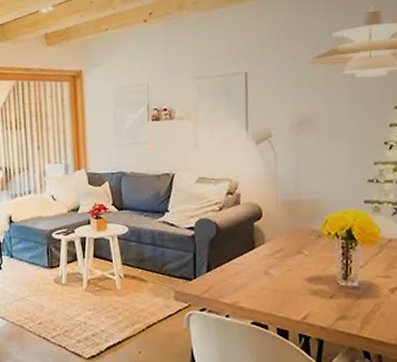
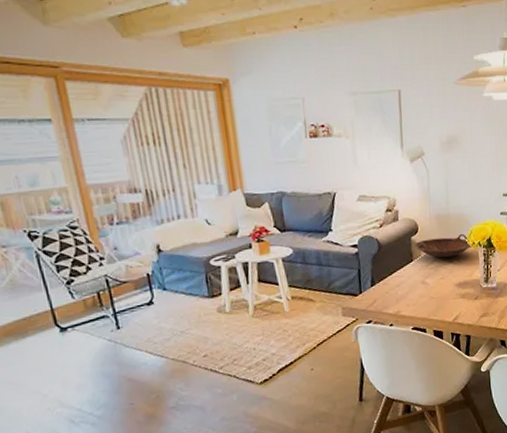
bowl: none [257,222,329,248] -> present [414,233,473,258]

